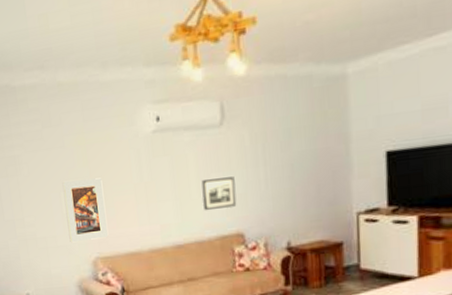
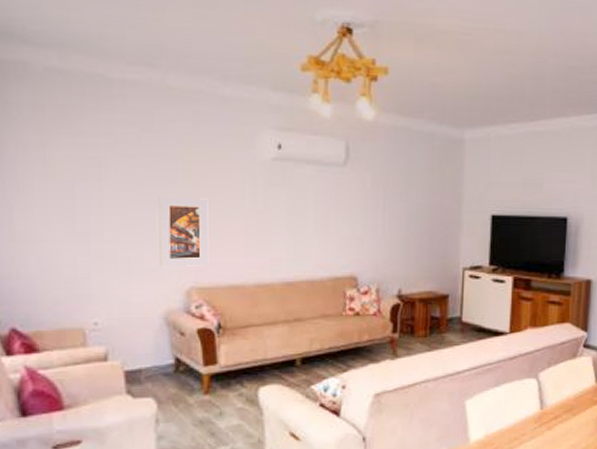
picture frame: present [201,176,237,211] -> none [319,217,353,250]

